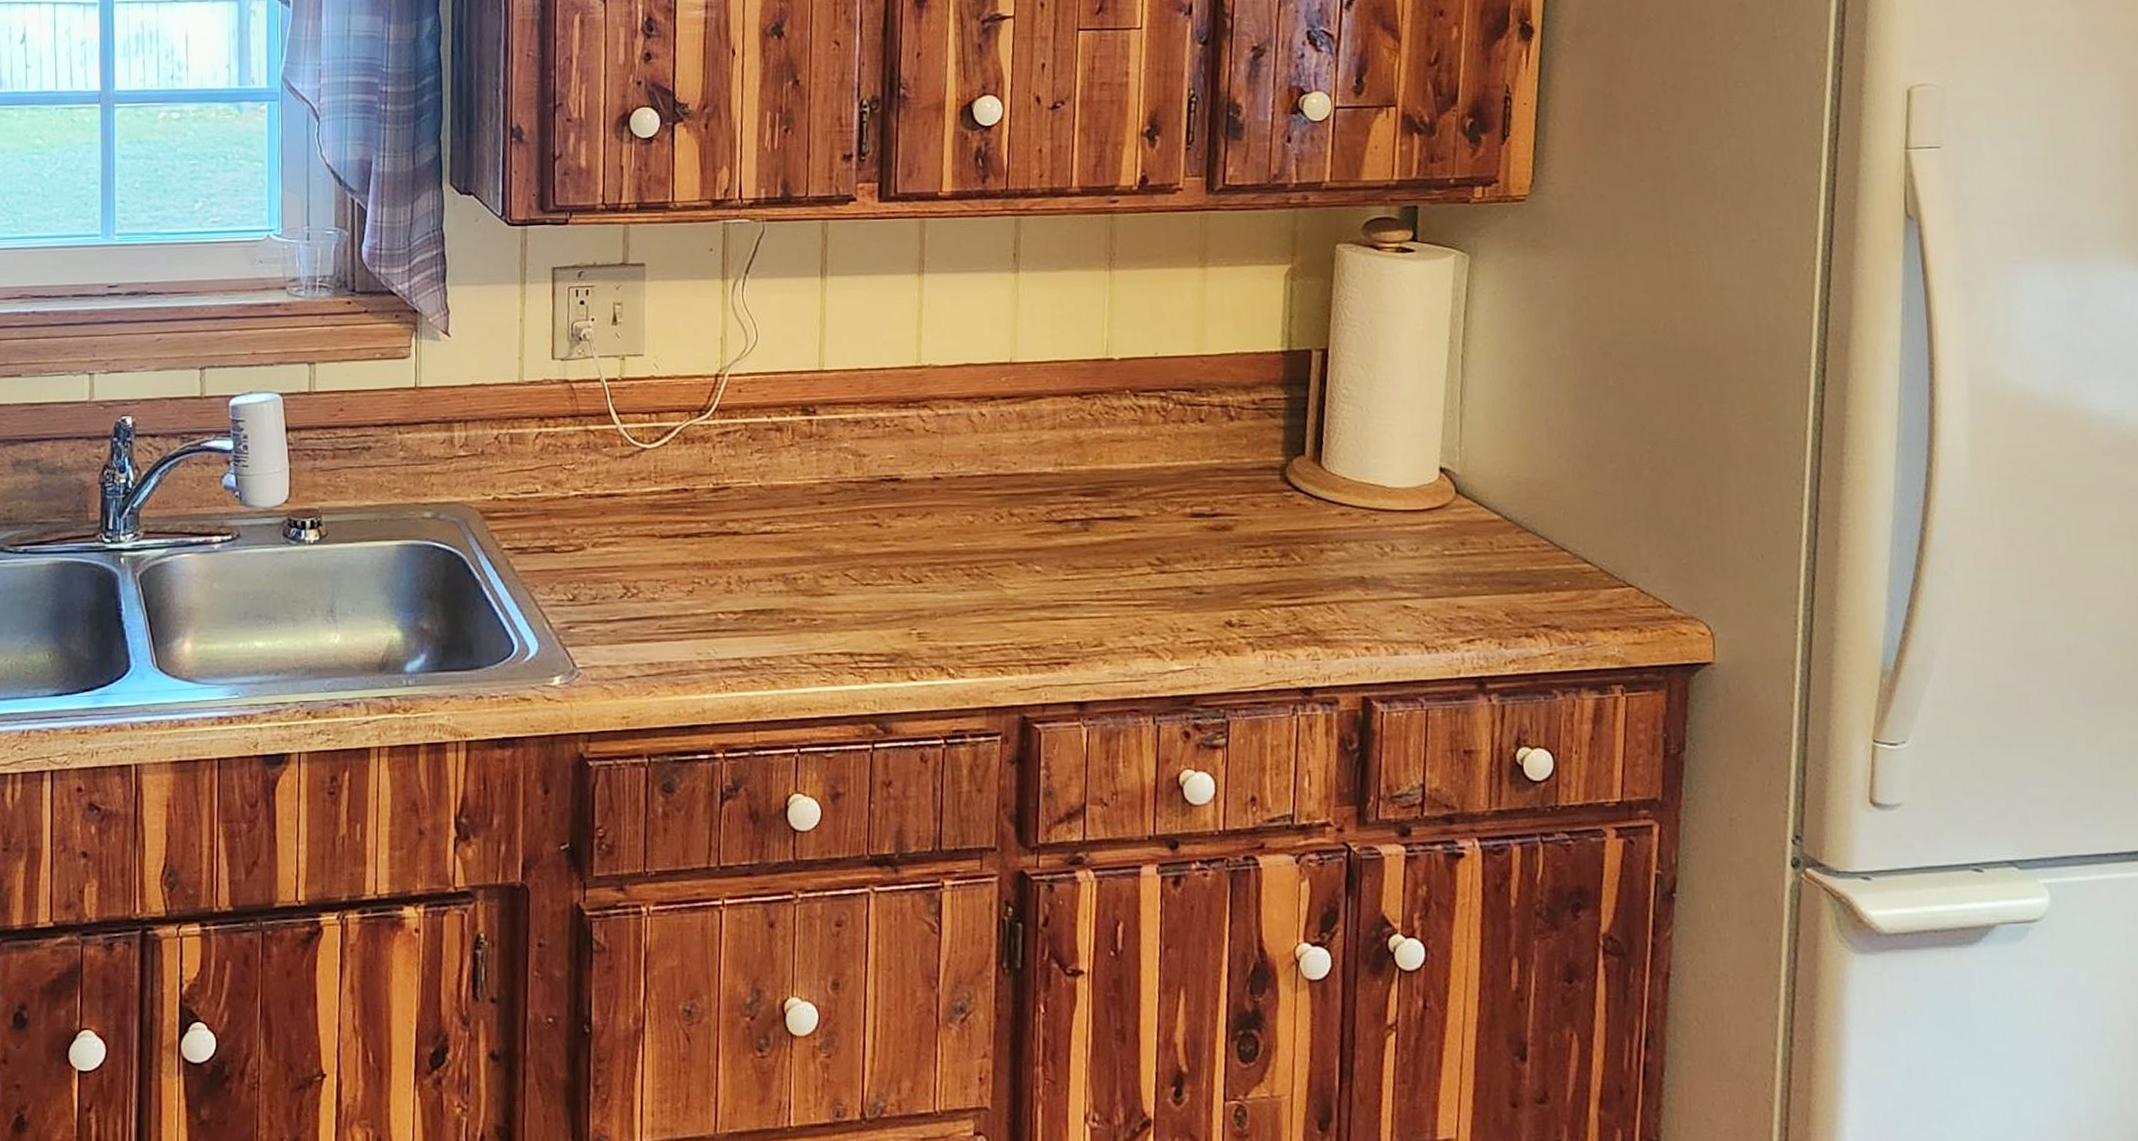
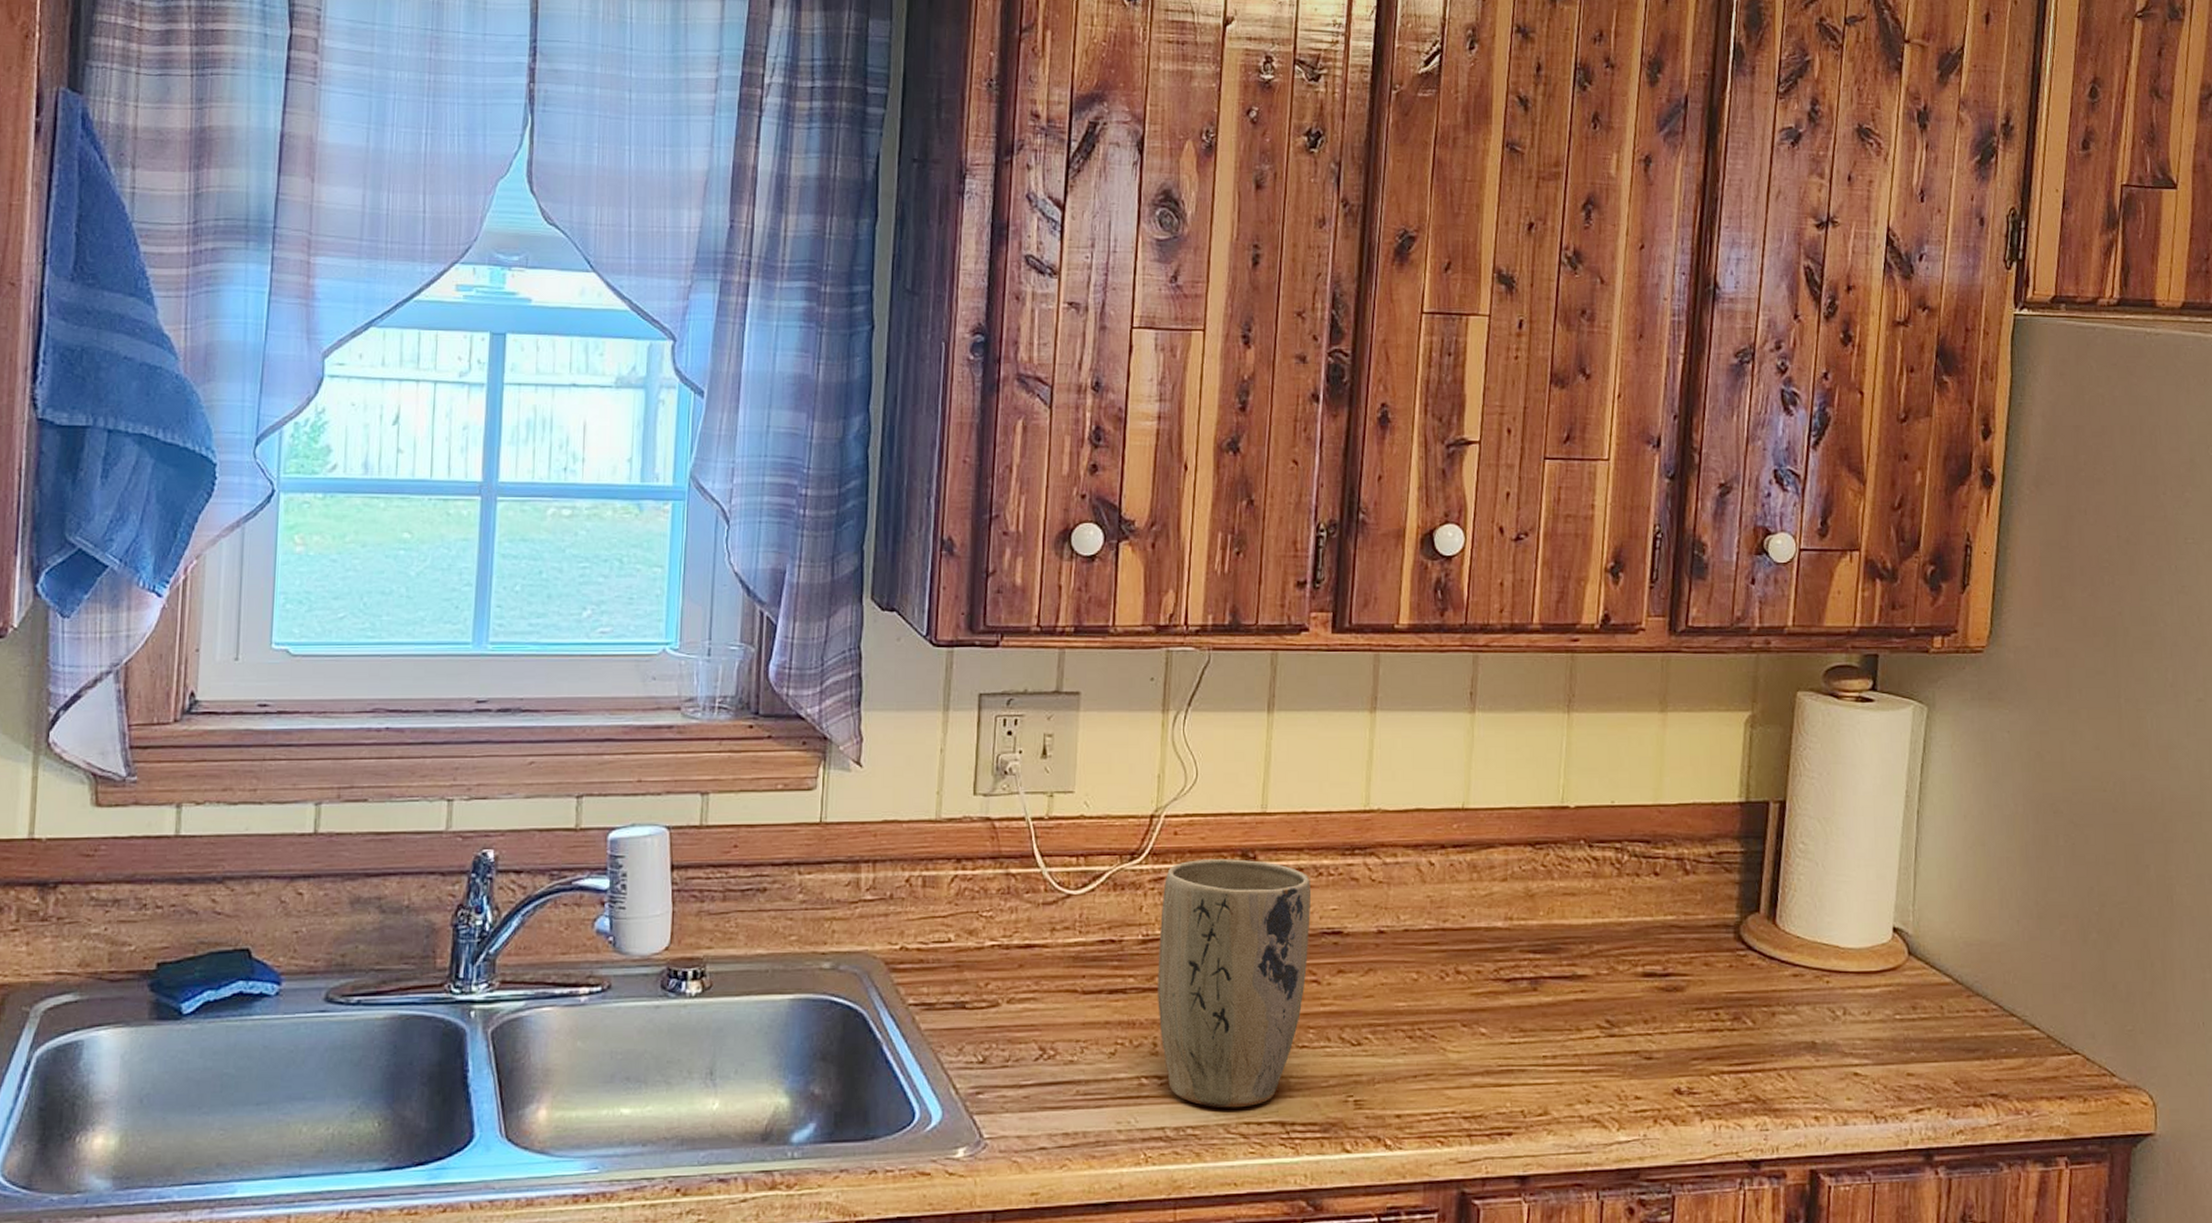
plant pot: none [728,413,869,640] -> present [1158,859,1312,1108]

